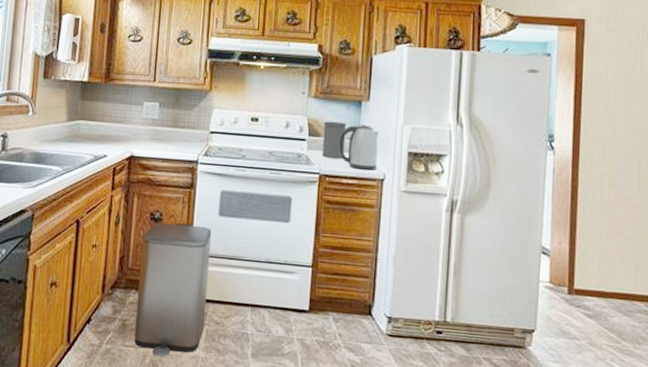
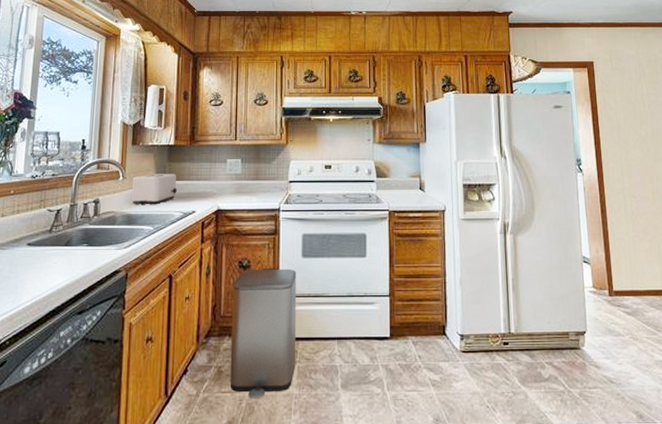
toaster: none [40,111,89,144] -> present [131,174,177,204]
canister: present [322,121,347,159] -> none [389,163,409,196]
kettle: present [338,125,379,170] -> none [403,164,438,203]

